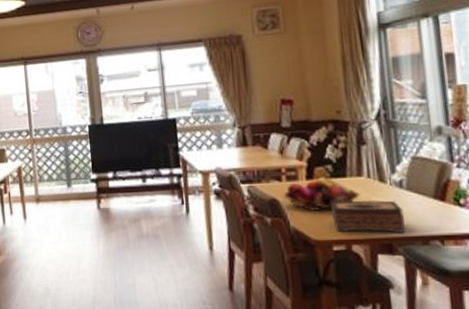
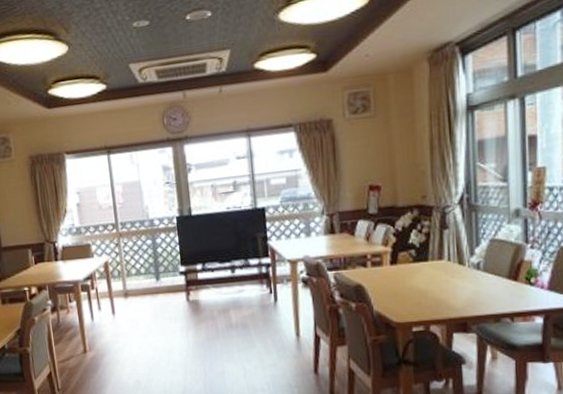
fruit basket: present [283,177,360,211] -> none [368,261,440,295]
tissue box: present [331,199,405,234] -> none [412,282,479,314]

